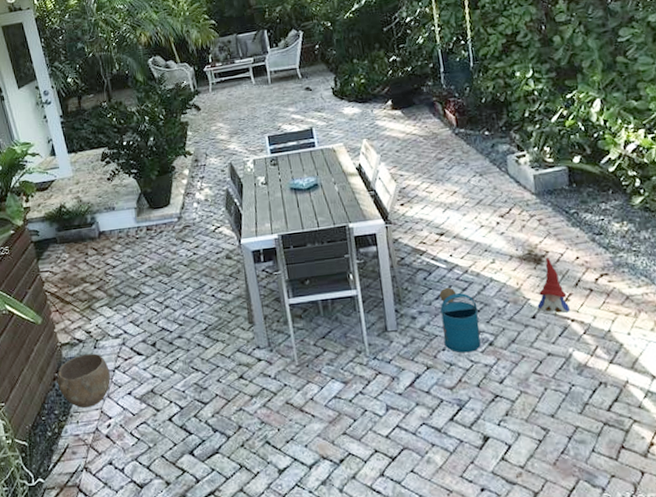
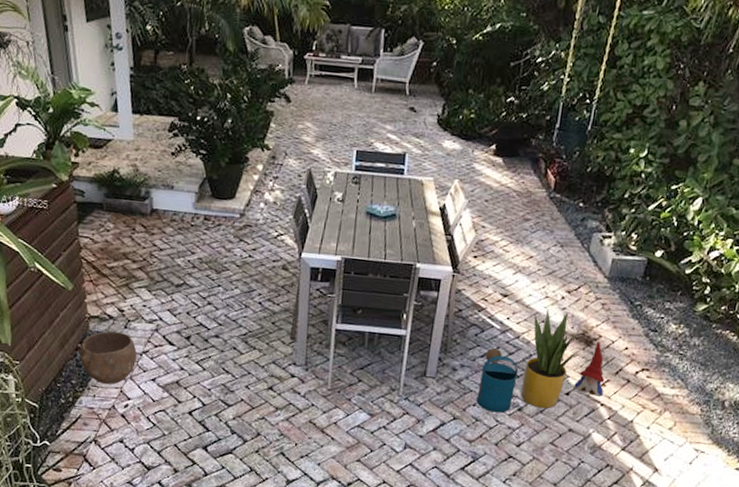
planter: none [475,236,532,338] -> present [520,310,581,409]

